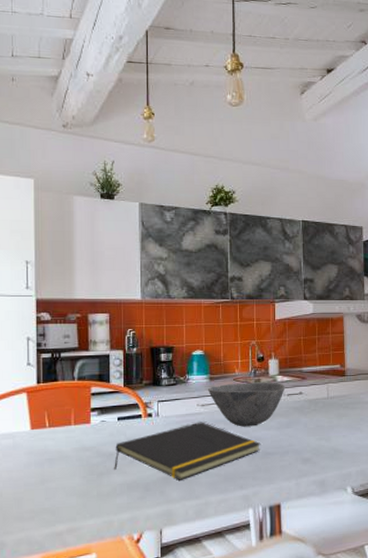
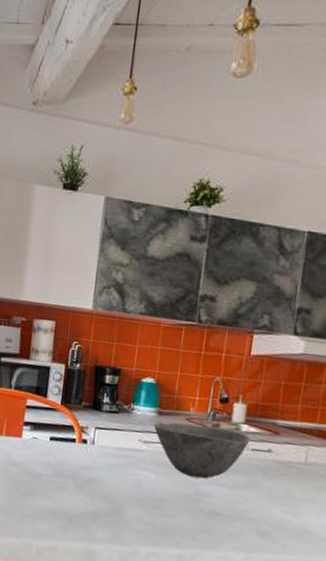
notepad: present [114,422,261,480] -> none [39,460,209,521]

